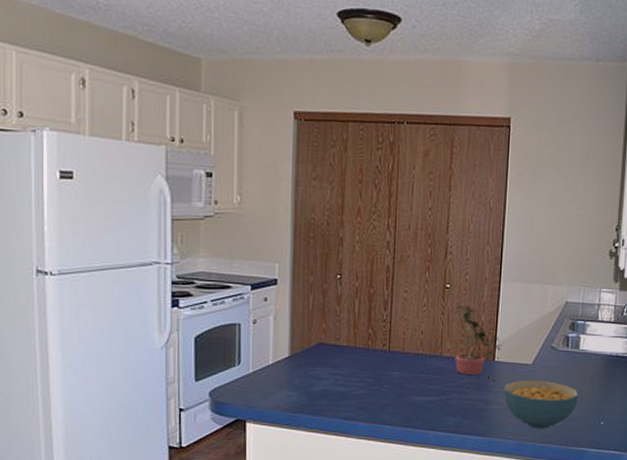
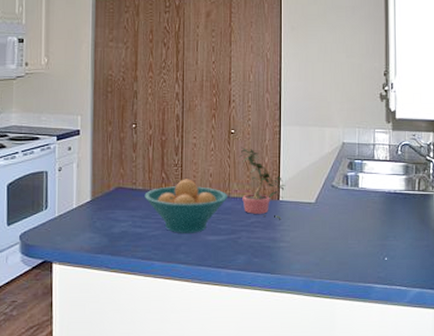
fruit bowl: none [349,336,439,393] -> present [144,179,228,233]
cereal bowl: present [504,380,579,429] -> none [290,217,361,265]

